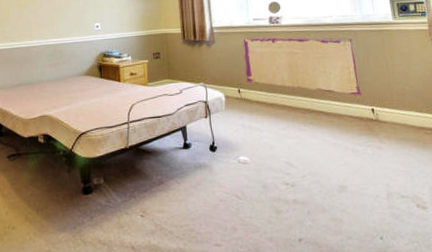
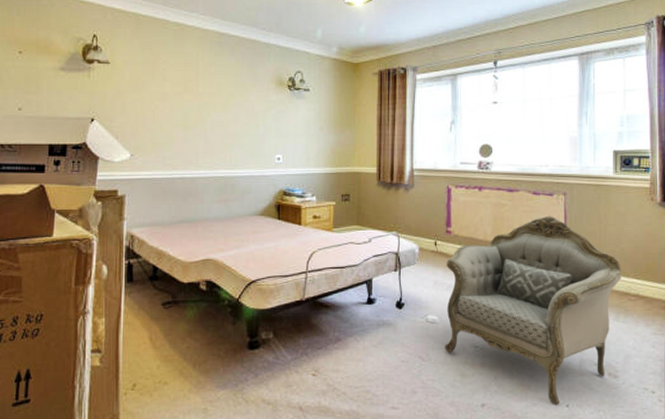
armchair: none [250,60,415,238] -> present [445,215,622,406]

